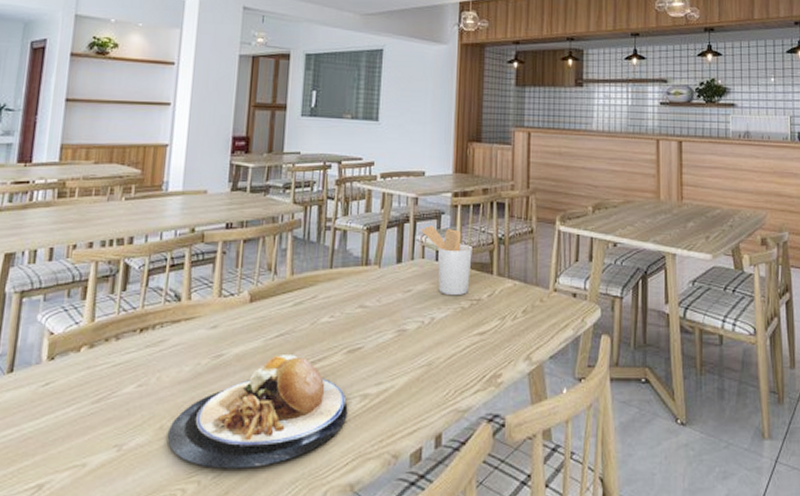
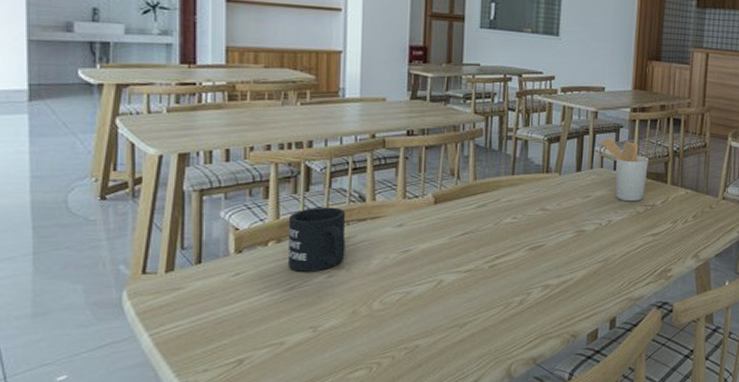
mug: none [99,307,161,381] -> present [289,206,346,272]
plate: present [167,353,348,469] -> none [360,249,530,346]

